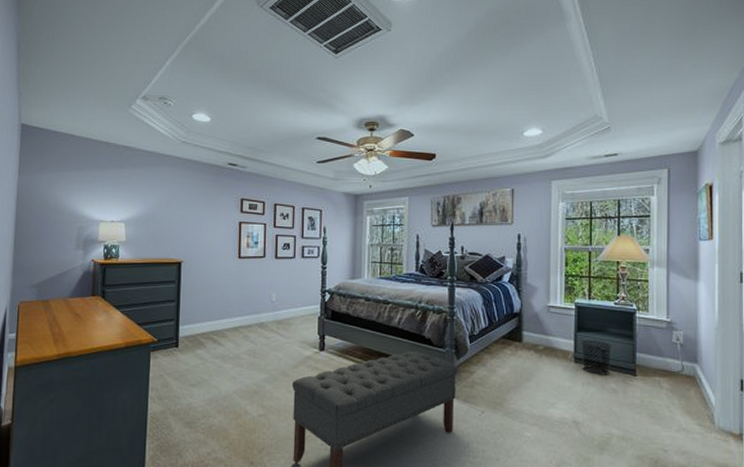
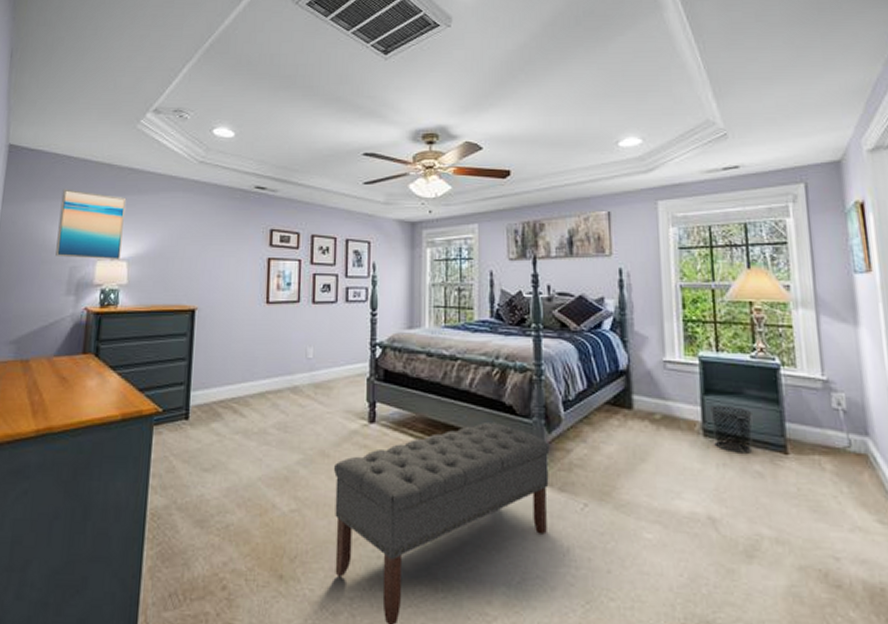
wall art: none [66,162,123,222] -> present [55,188,127,261]

